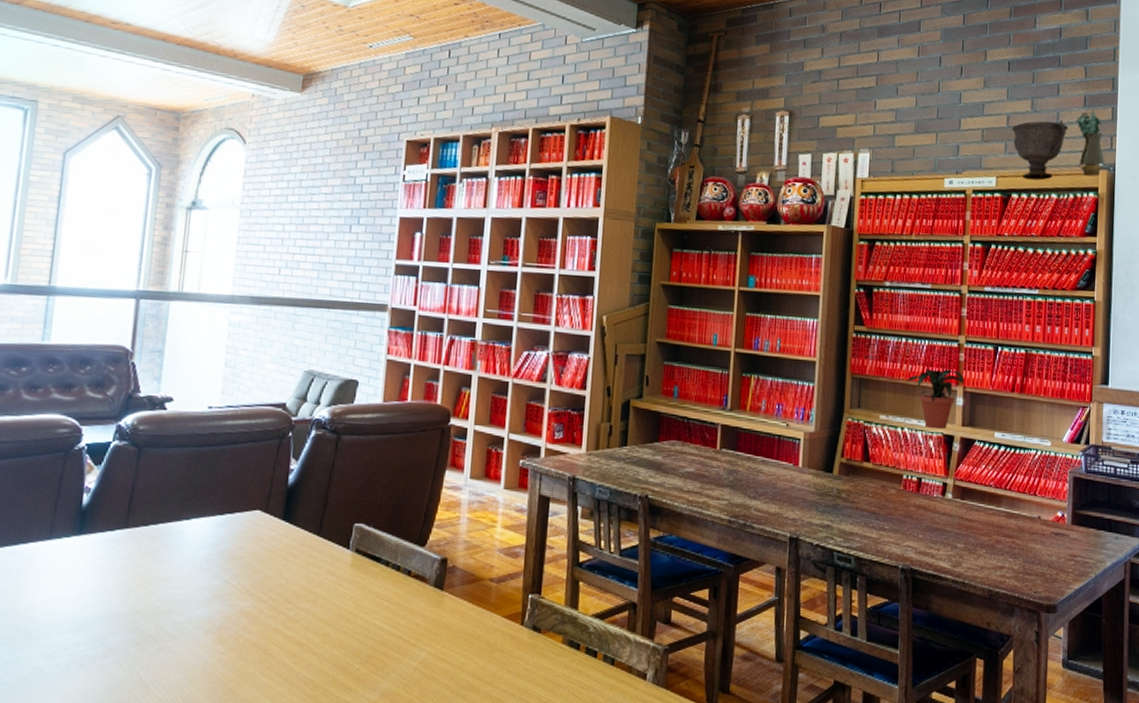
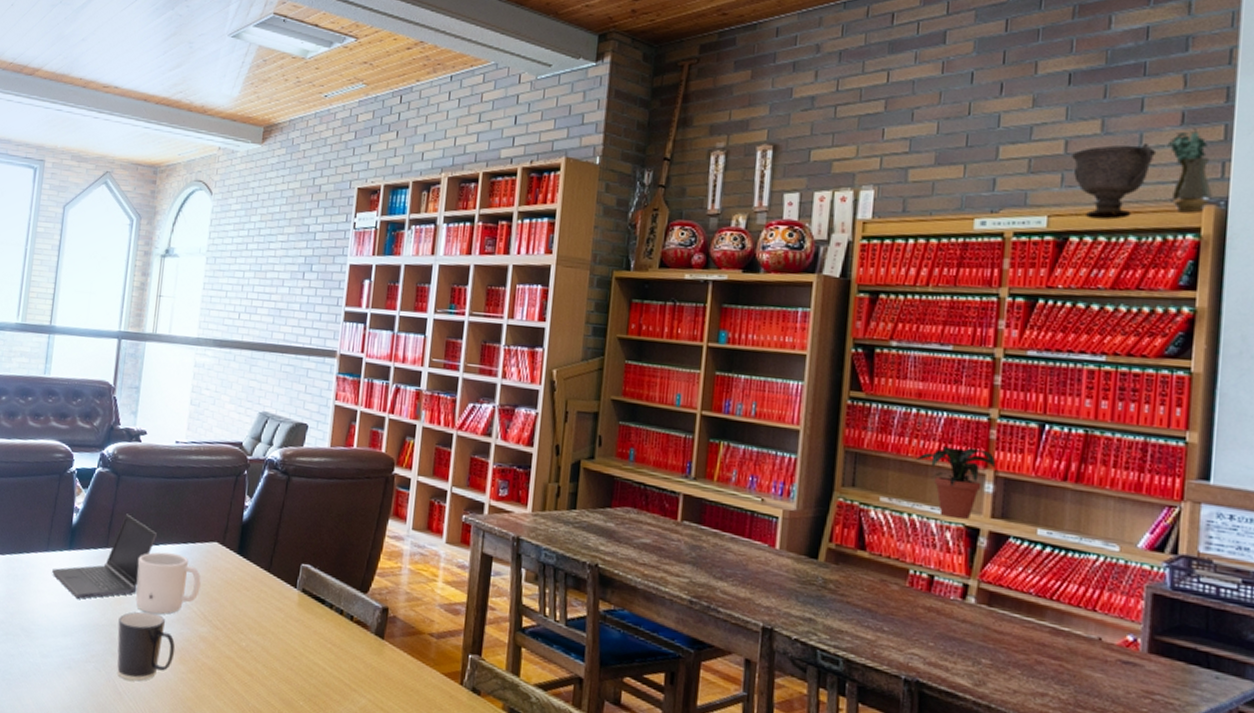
laptop computer: none [57,489,188,588] -> present [52,513,157,599]
mug: none [141,593,213,670] -> present [117,611,176,682]
mug: none [163,526,241,594] -> present [135,552,201,615]

